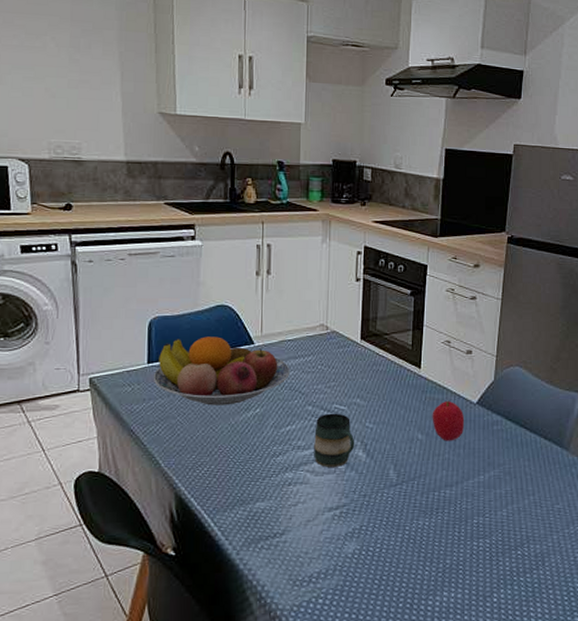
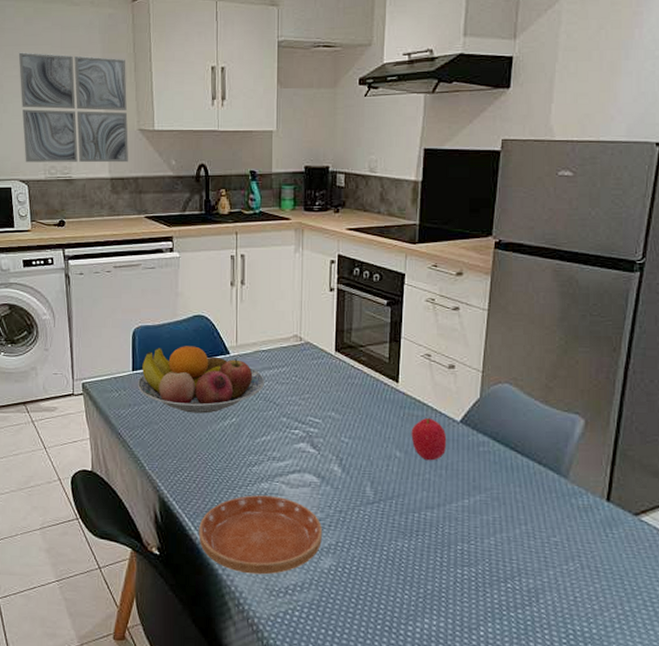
wall art: none [19,20,147,146] -> present [18,52,128,163]
saucer: none [219,485,346,566] -> present [199,495,322,575]
mug: present [314,413,355,467] -> none [289,425,330,480]

